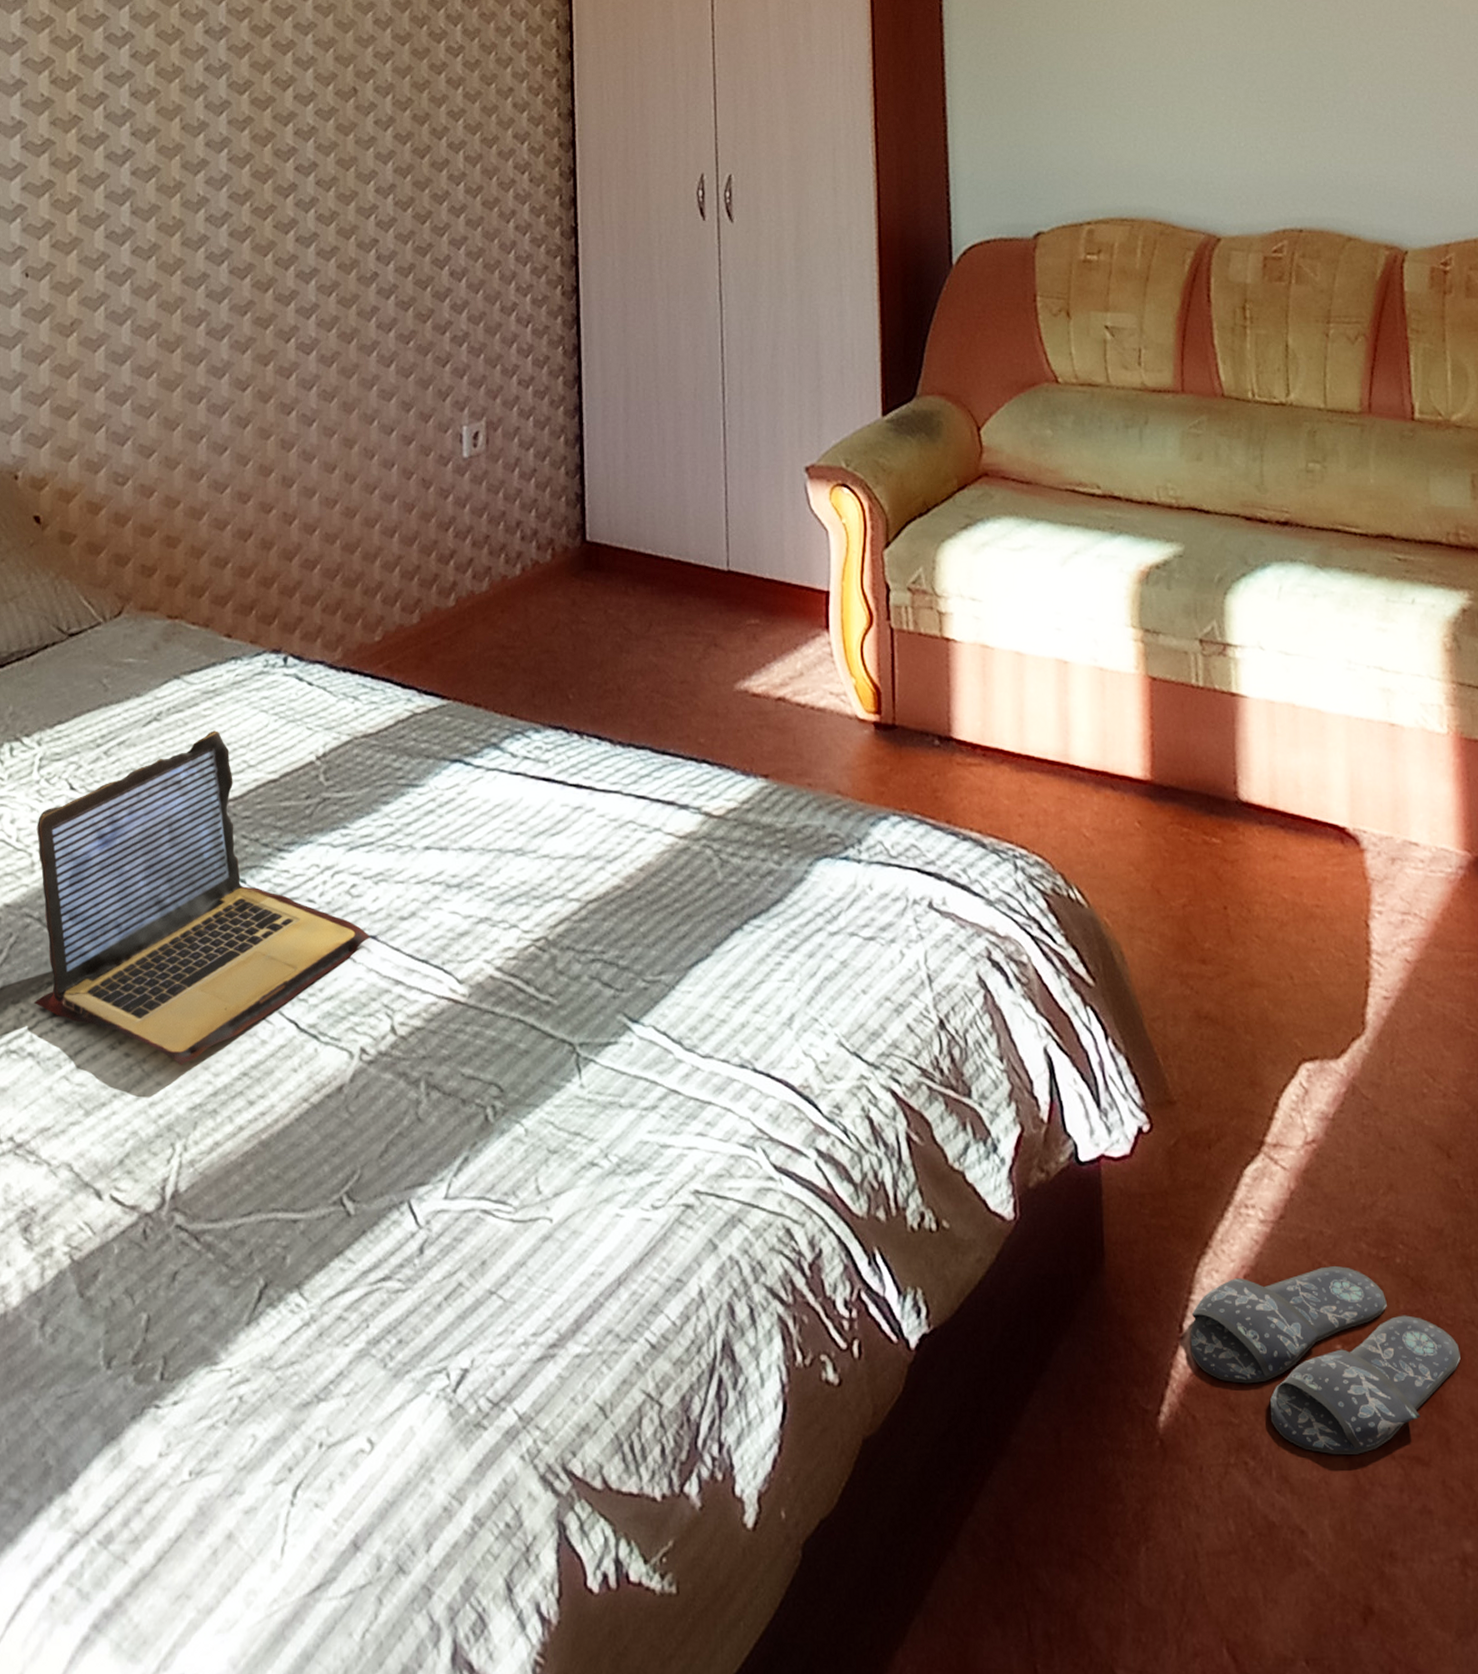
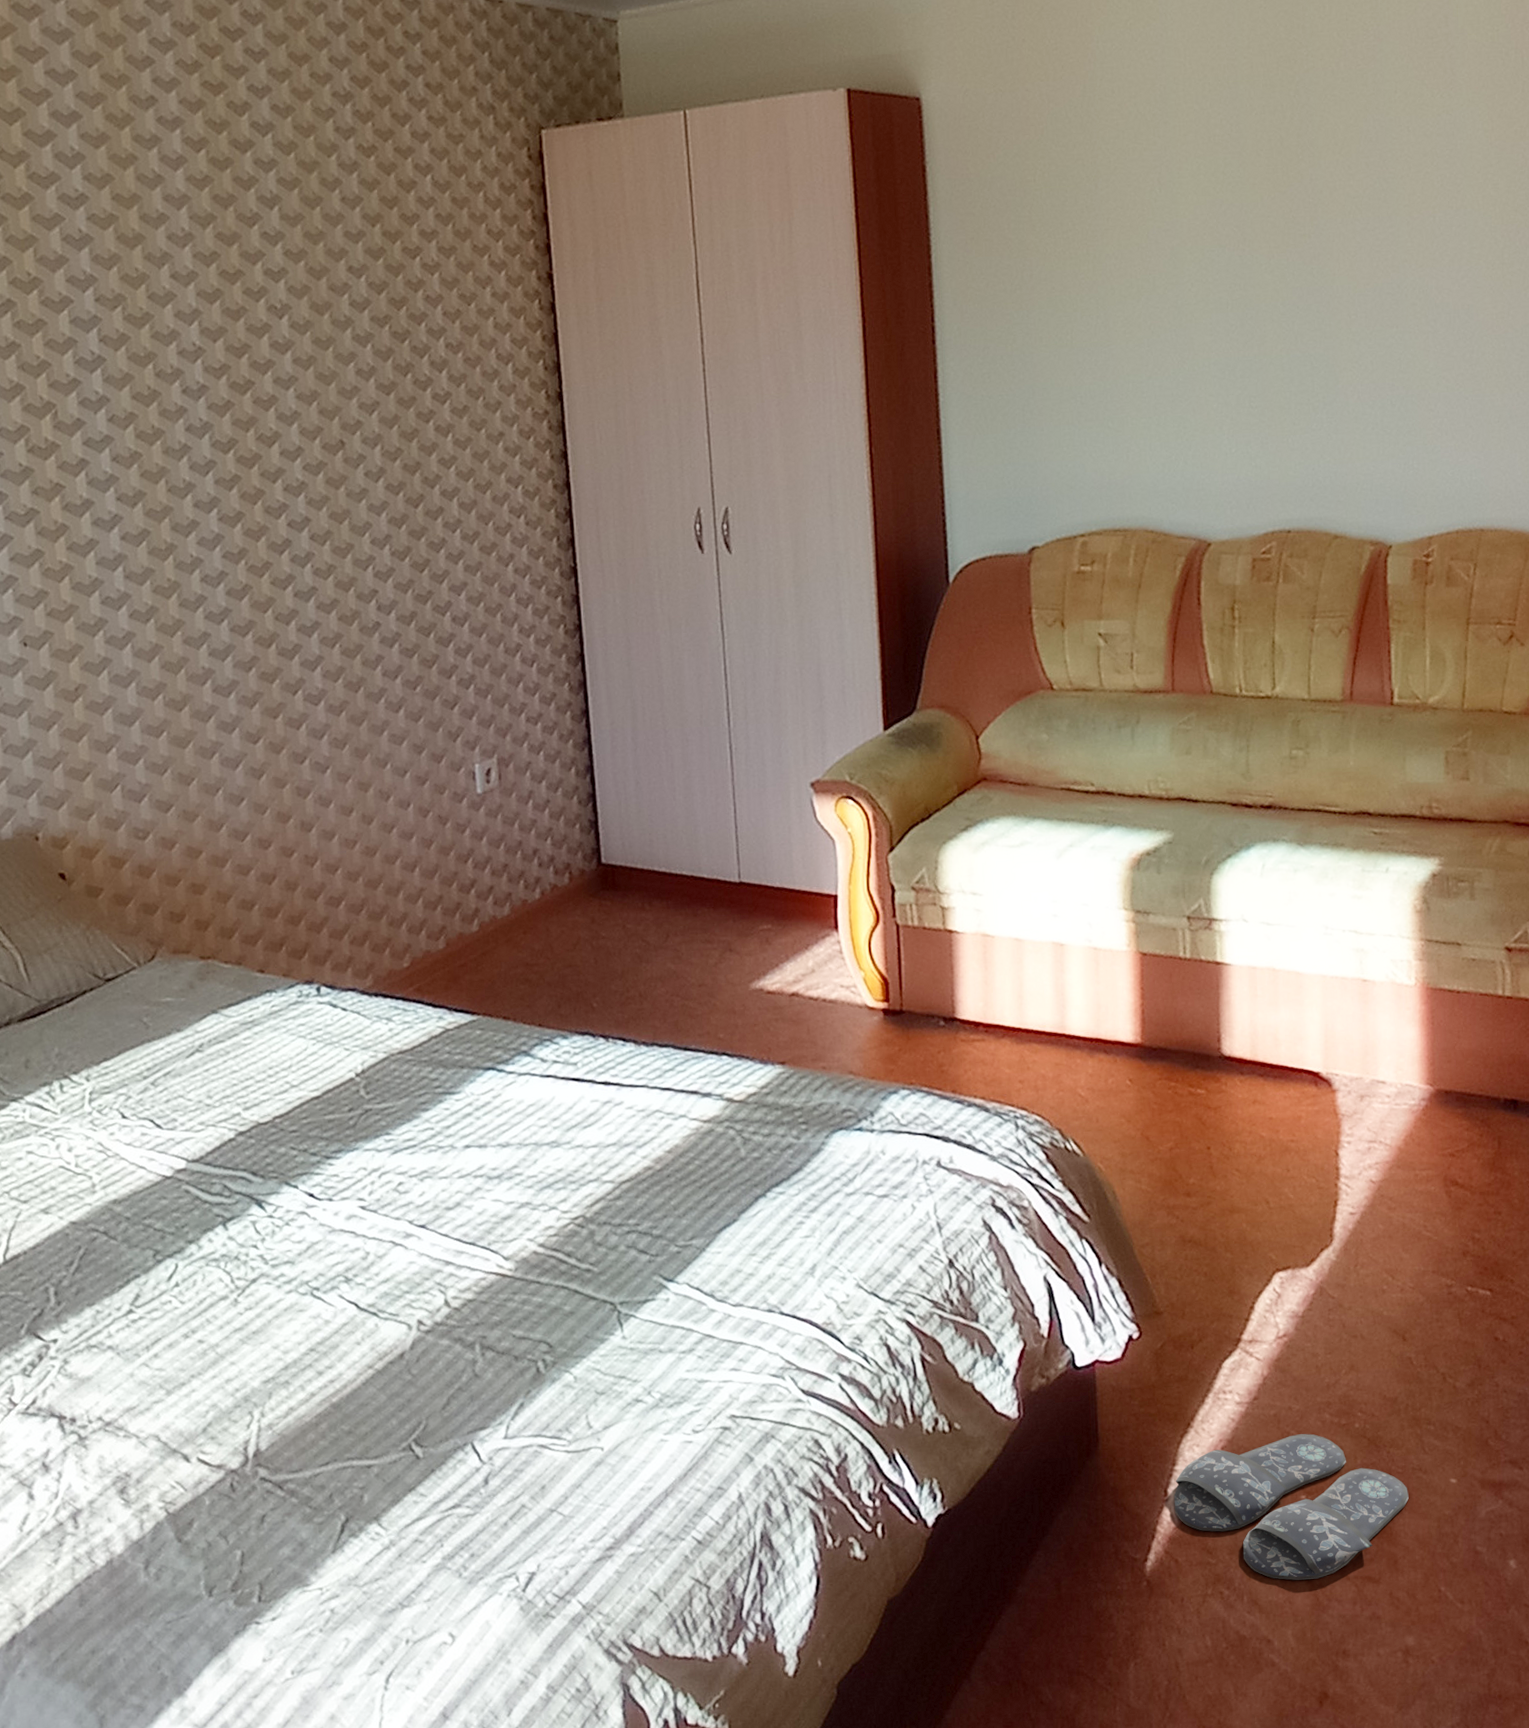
laptop: present [33,730,371,1065] -> none [93,1057,420,1347]

